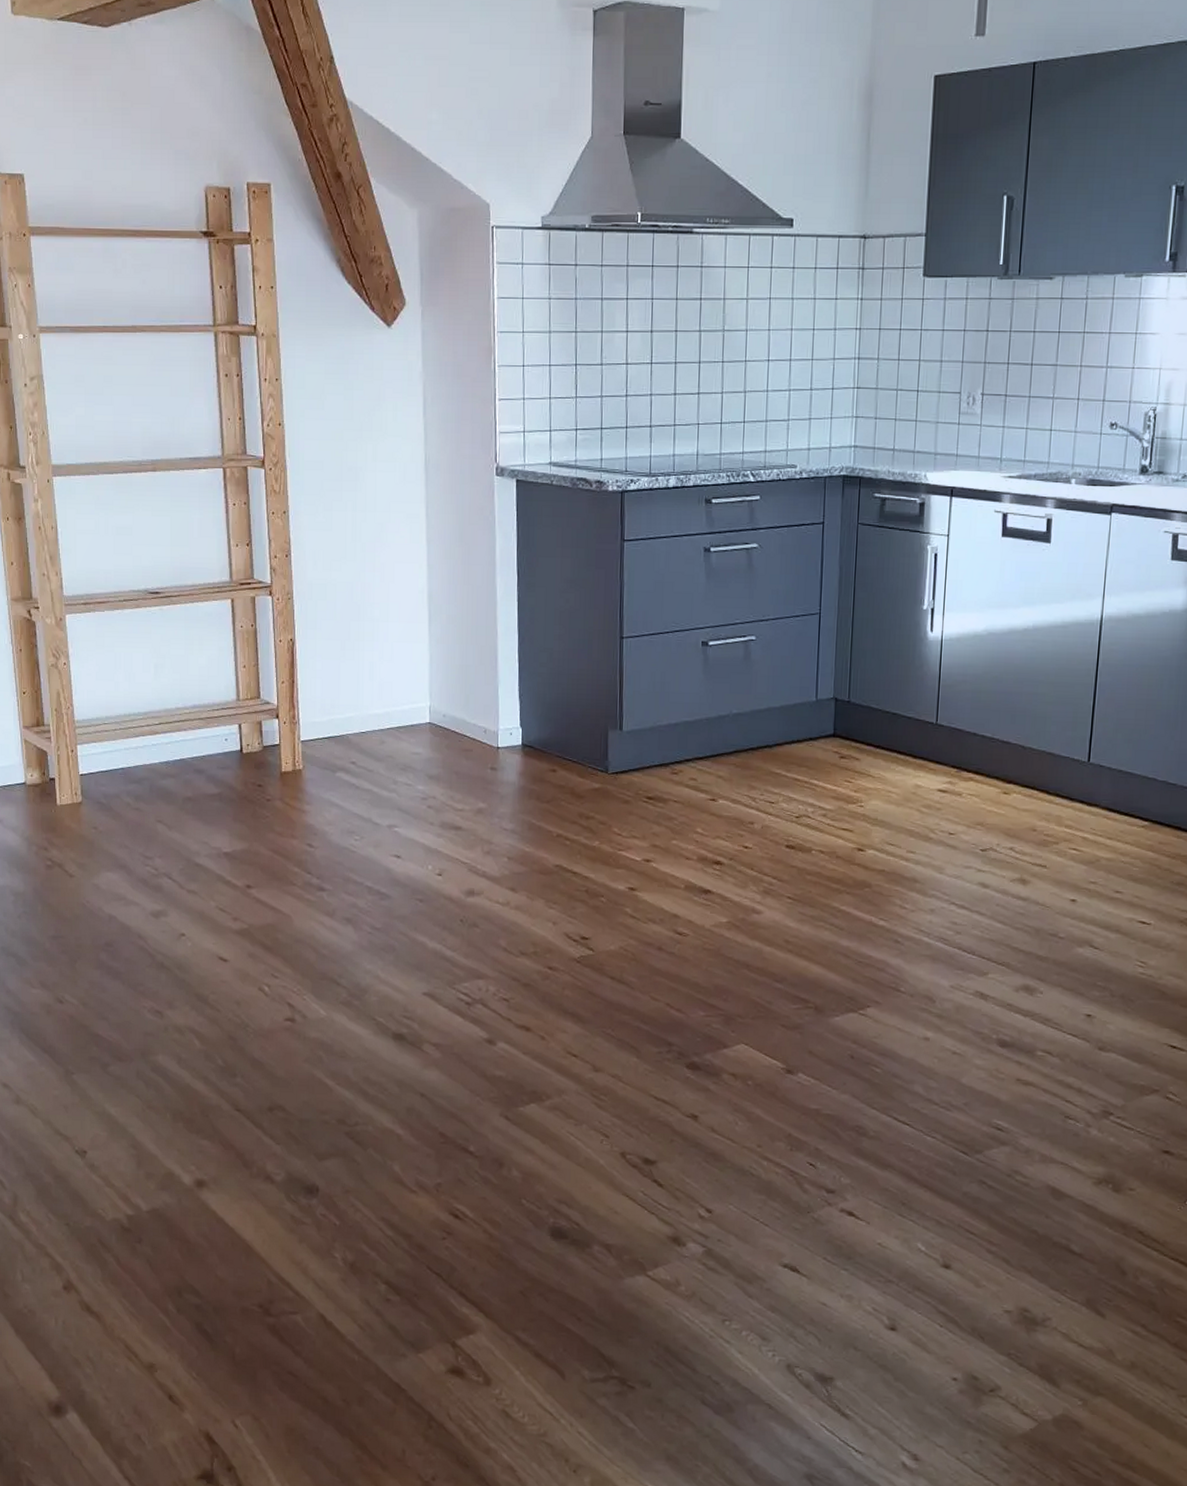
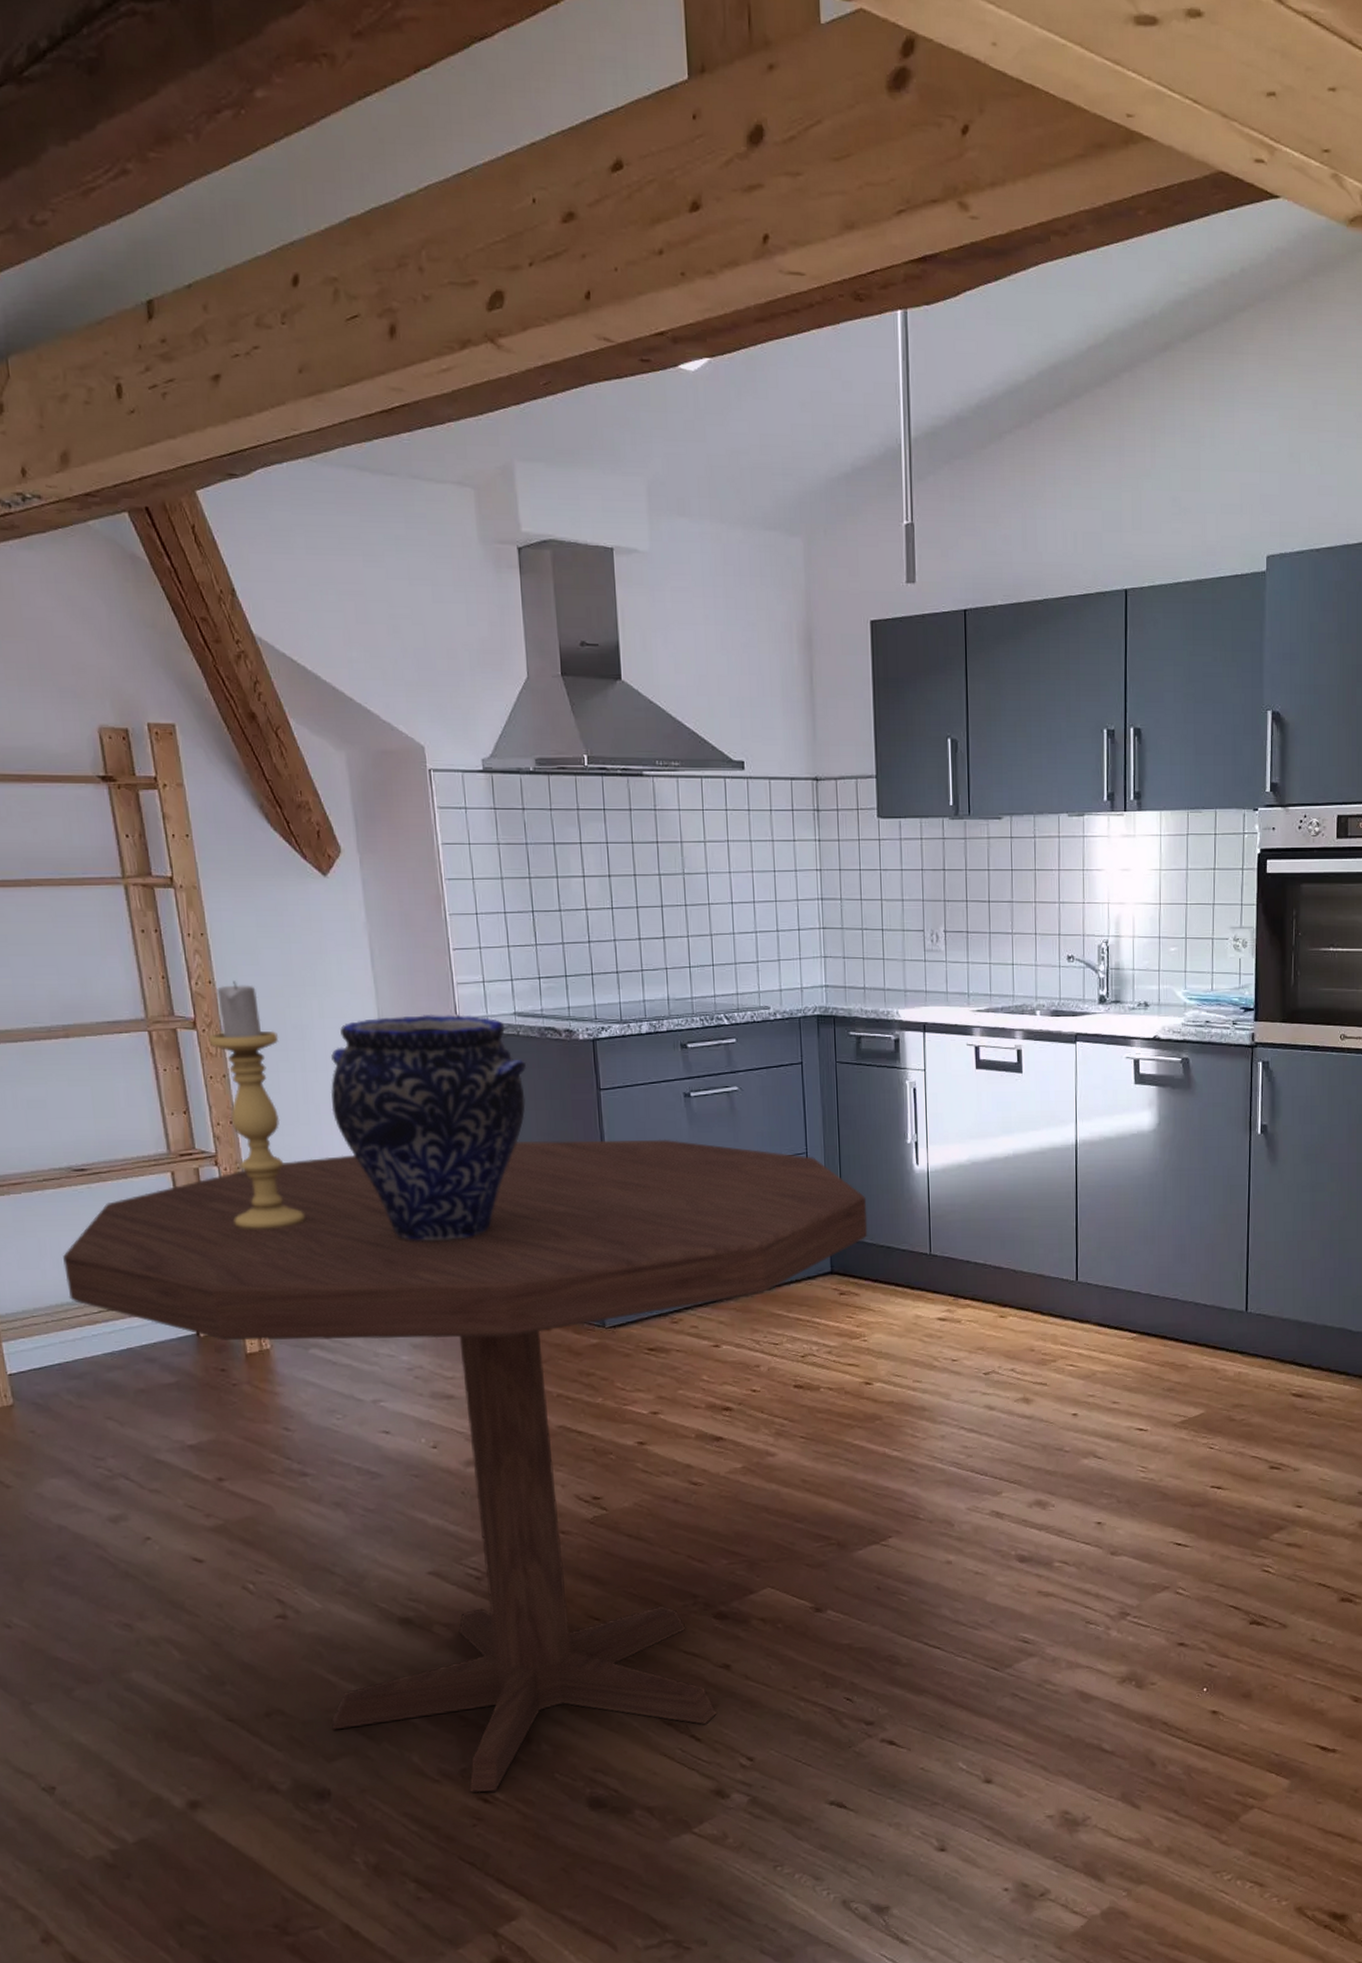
dining table: none [134,586,876,1209] -> present [63,1139,868,1793]
candle holder: none [274,424,343,657] -> present [208,981,305,1229]
vase: none [376,461,556,679] -> present [330,1014,526,1241]

